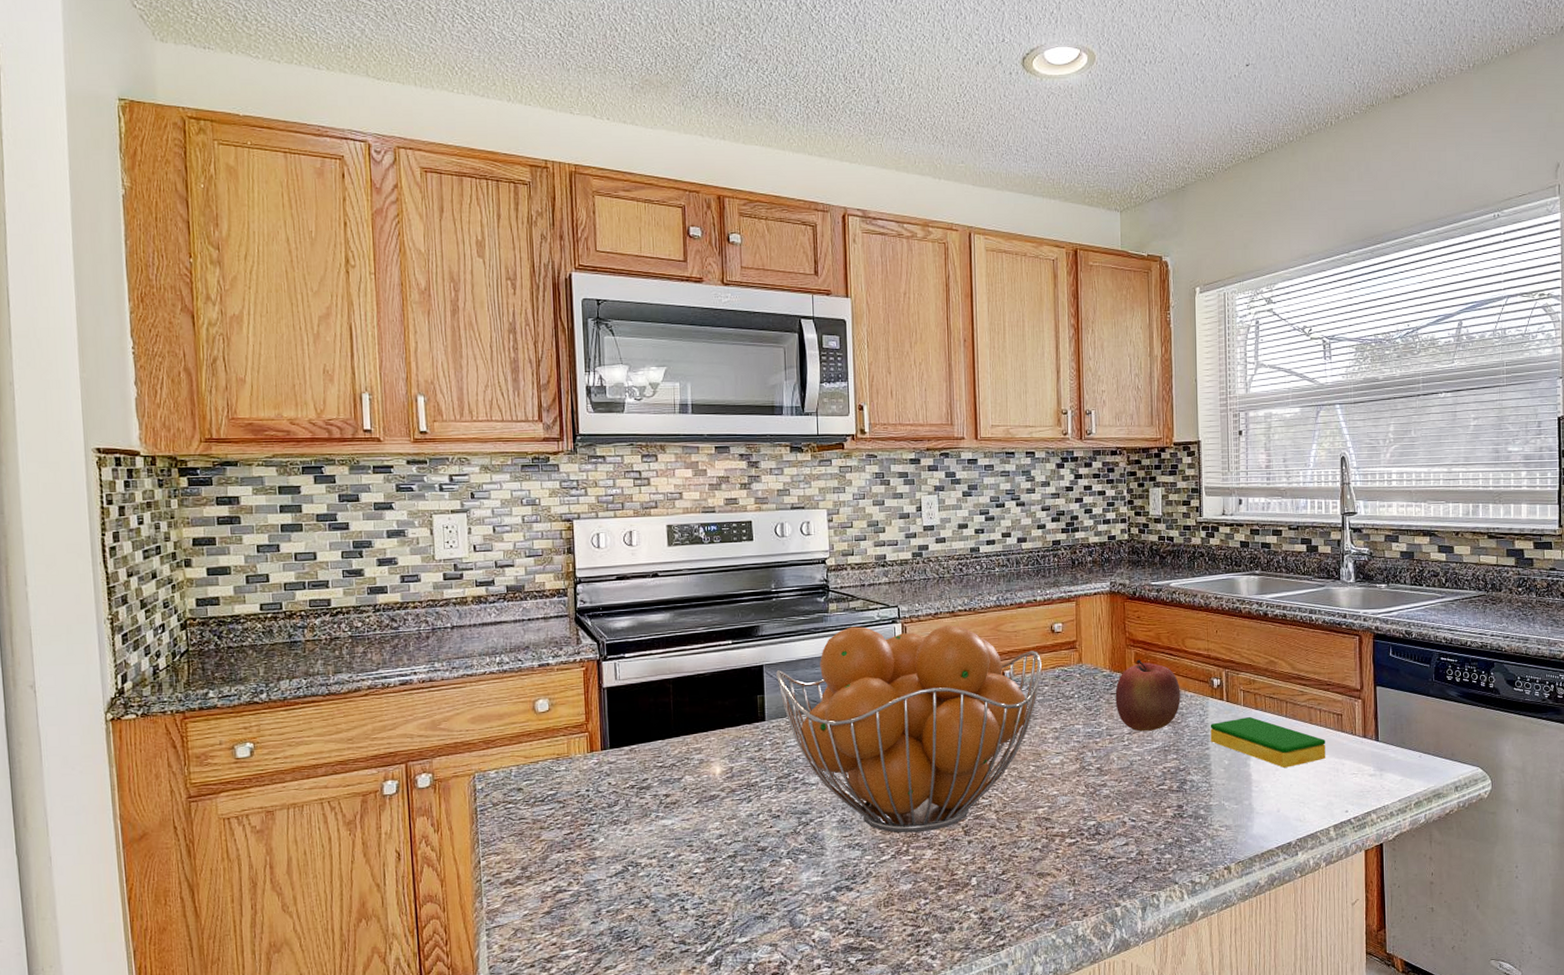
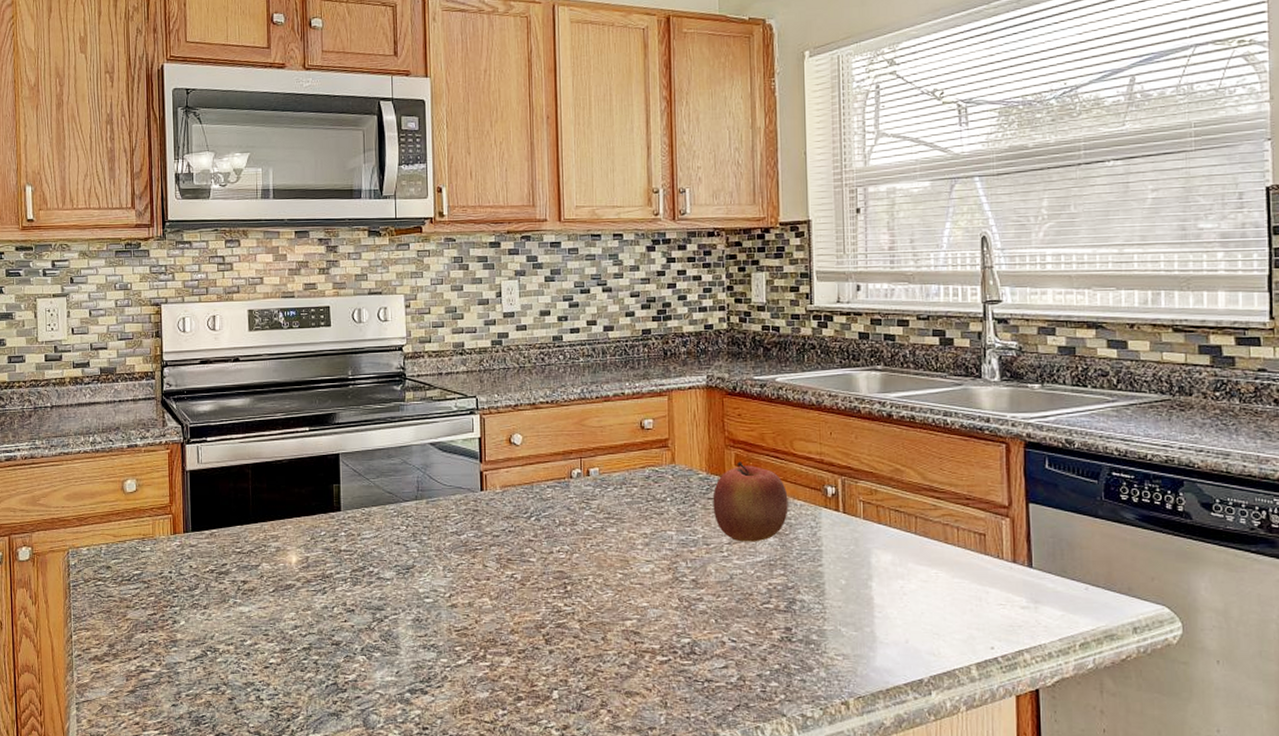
fruit basket: present [776,625,1042,833] -> none [352,417,630,638]
dish sponge: present [1210,716,1326,768] -> none [823,531,966,592]

